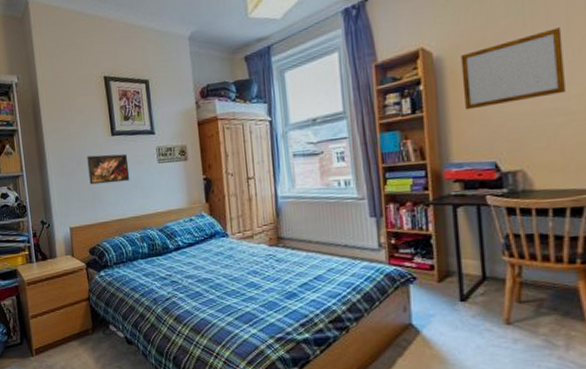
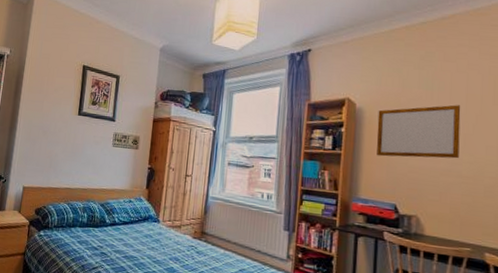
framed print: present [87,153,130,185] -> none [50,128,88,157]

